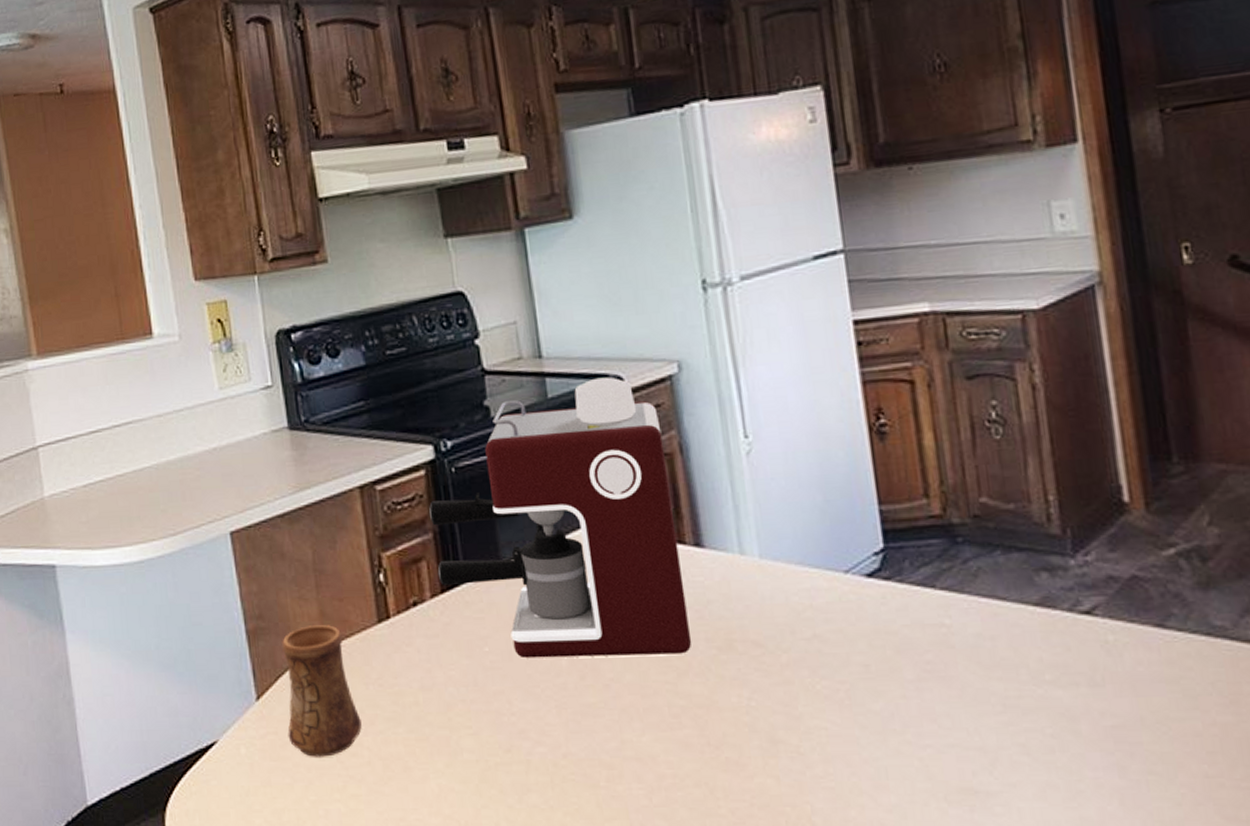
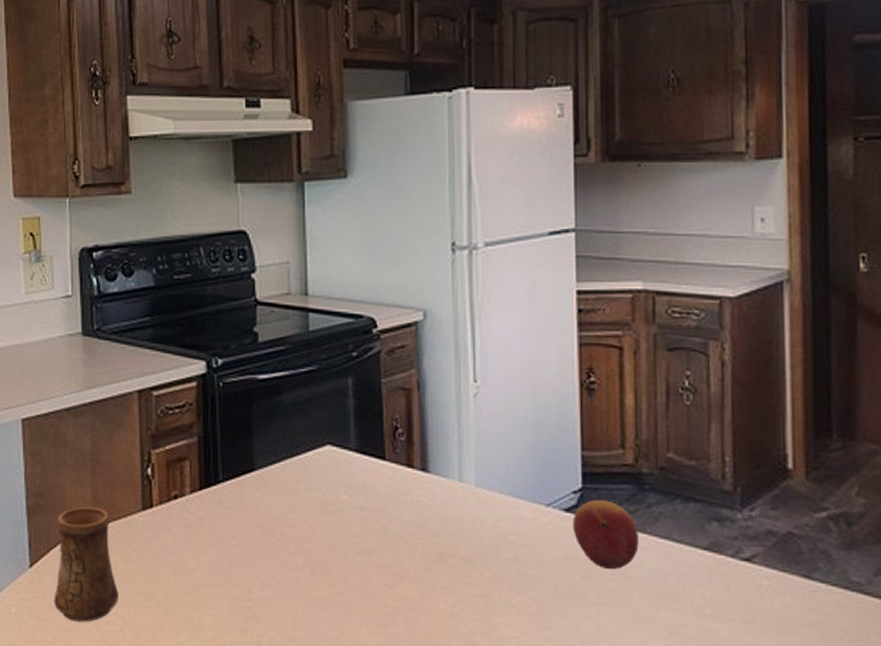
coffee maker: present [429,377,692,659] -> none [197,317,410,562]
fruit: none [876,559,958,640] -> present [572,499,639,570]

